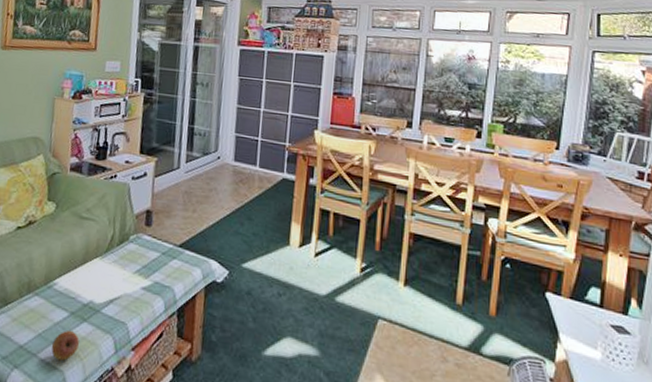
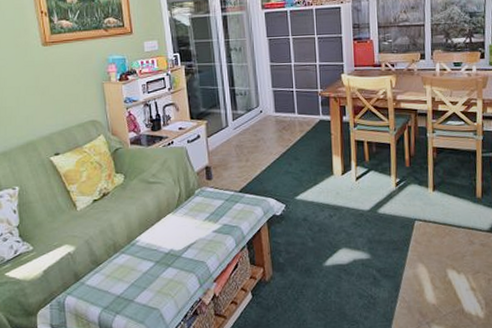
fruit: present [51,331,79,361] -> none [144,277,168,301]

